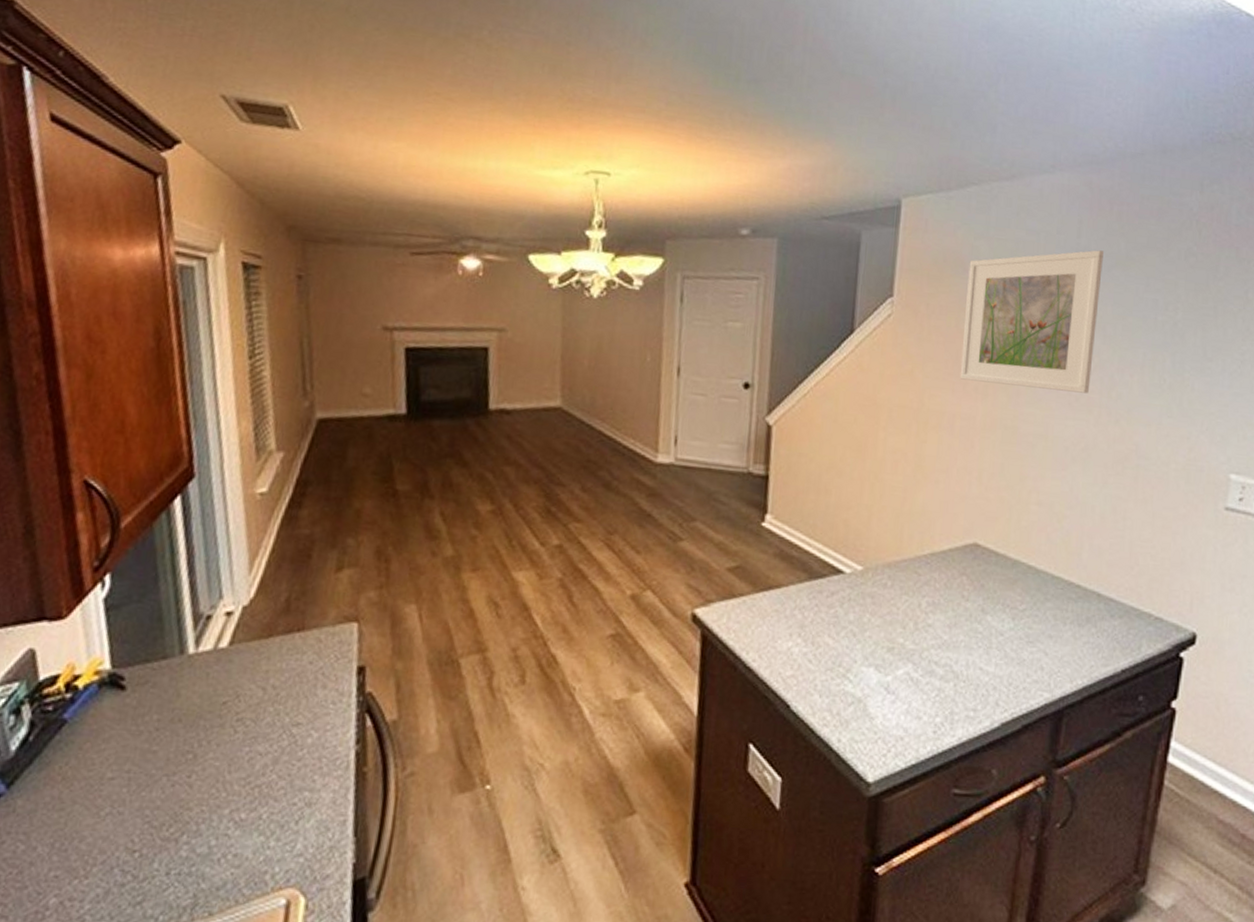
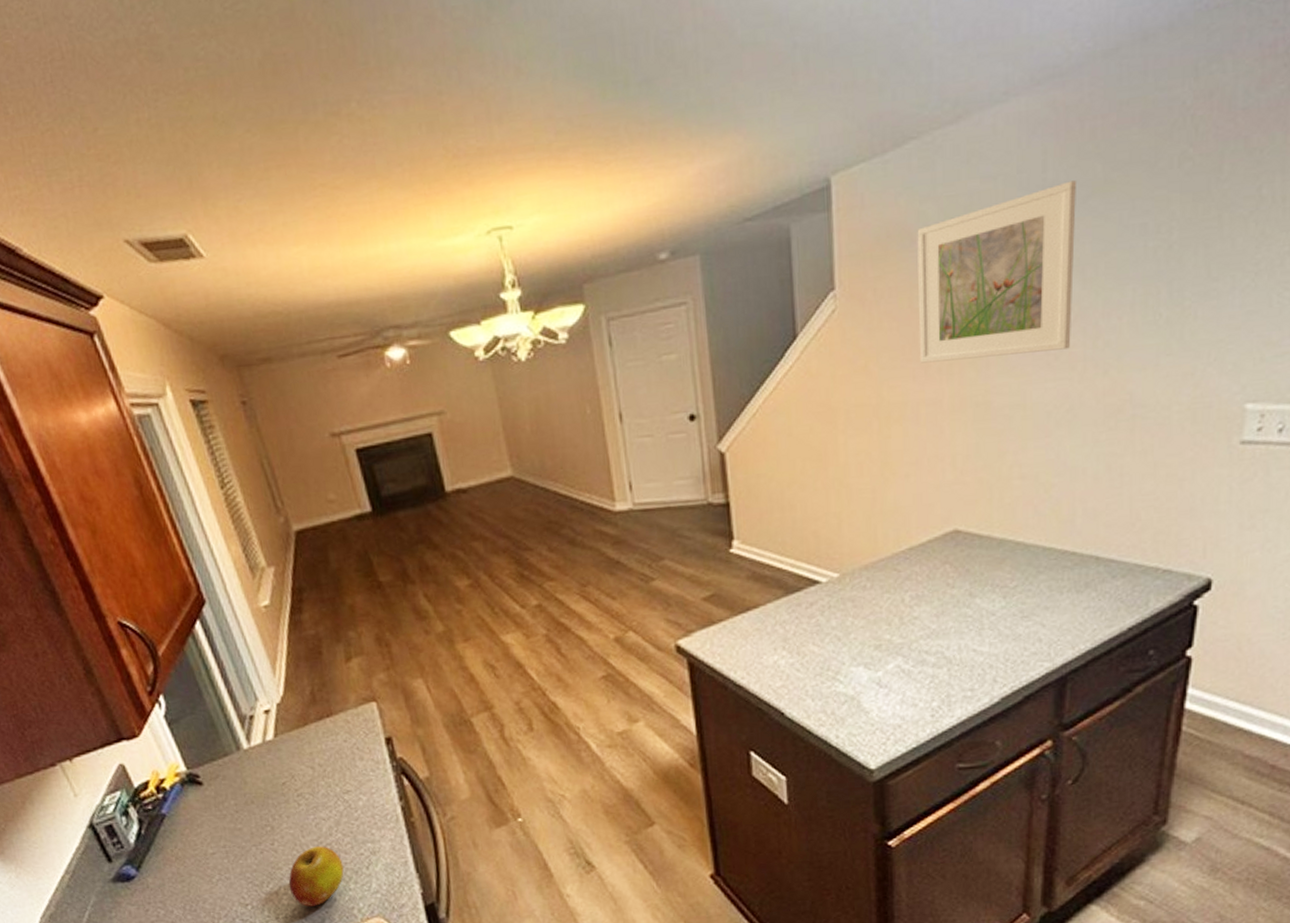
fruit: none [194,786,269,864] -> present [289,846,344,907]

